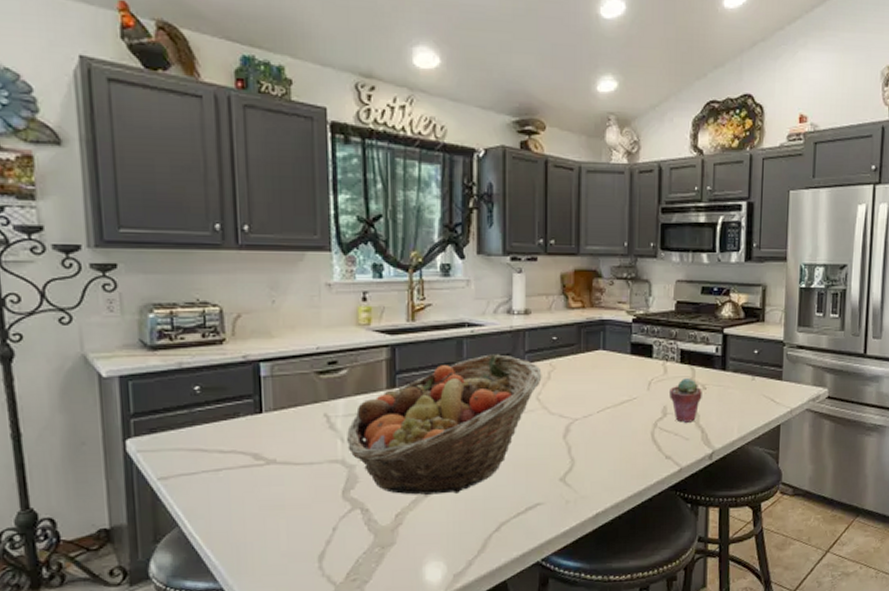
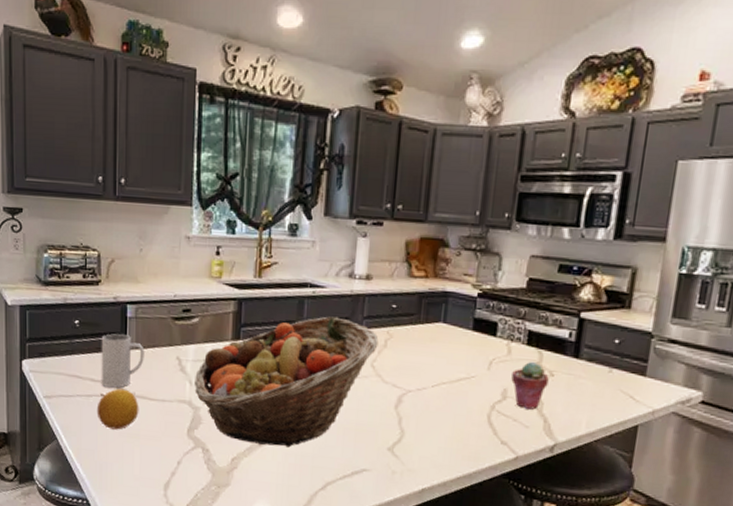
fruit: none [228,457,283,504] -> present [96,388,139,430]
mug: none [229,396,285,457] -> present [101,333,144,388]

